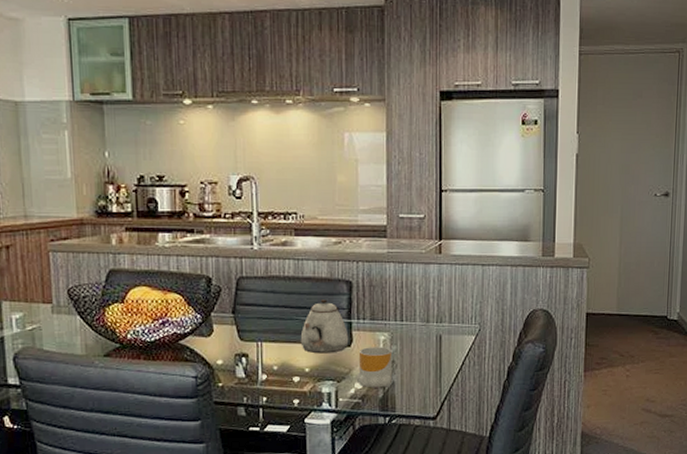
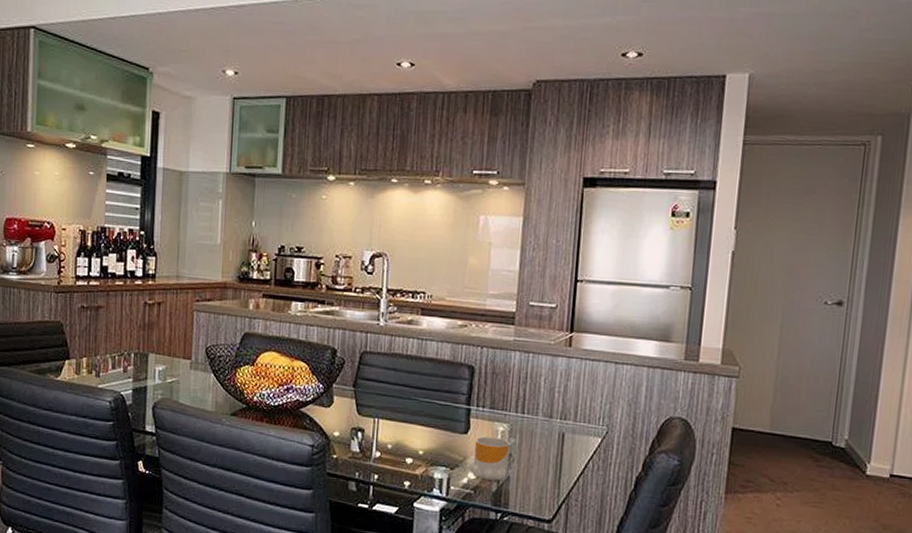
teapot: present [300,299,349,354] -> none [417,382,467,439]

